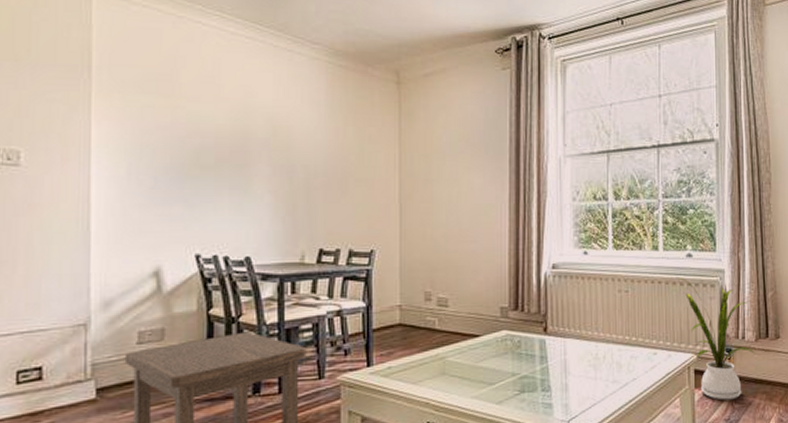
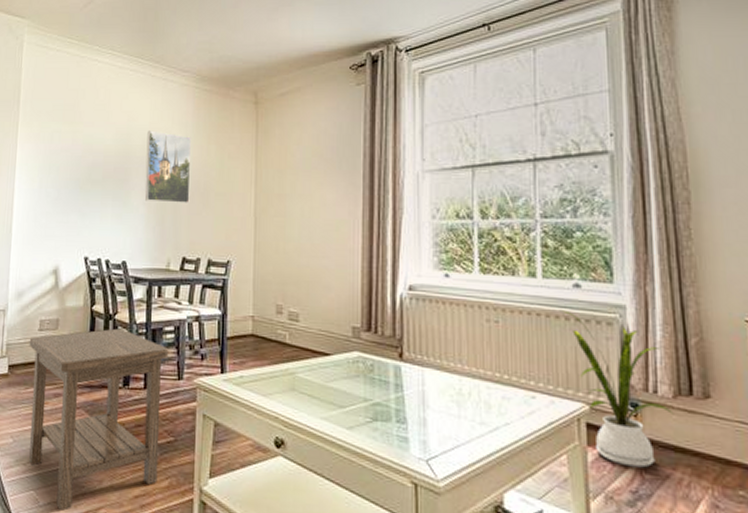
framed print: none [270,108,326,190] -> present [145,130,191,203]

